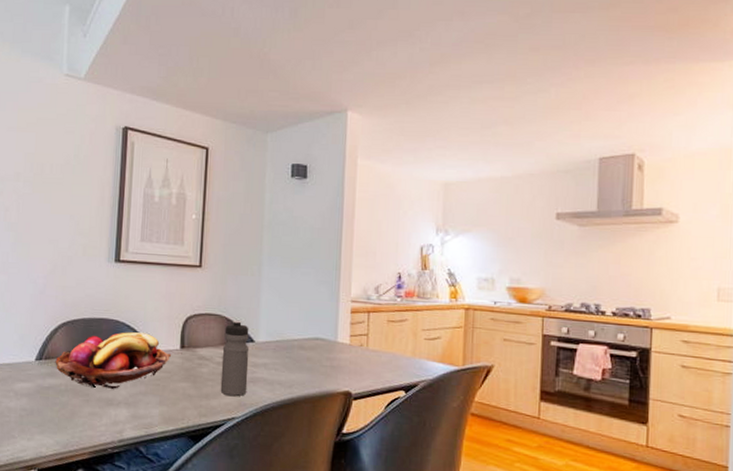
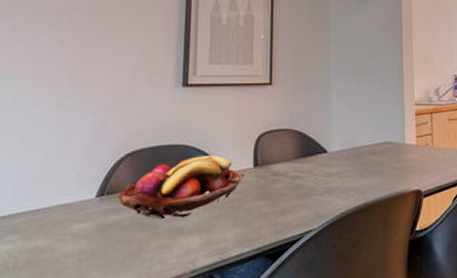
water bottle: present [220,320,250,397] -> none [296,132,323,209]

